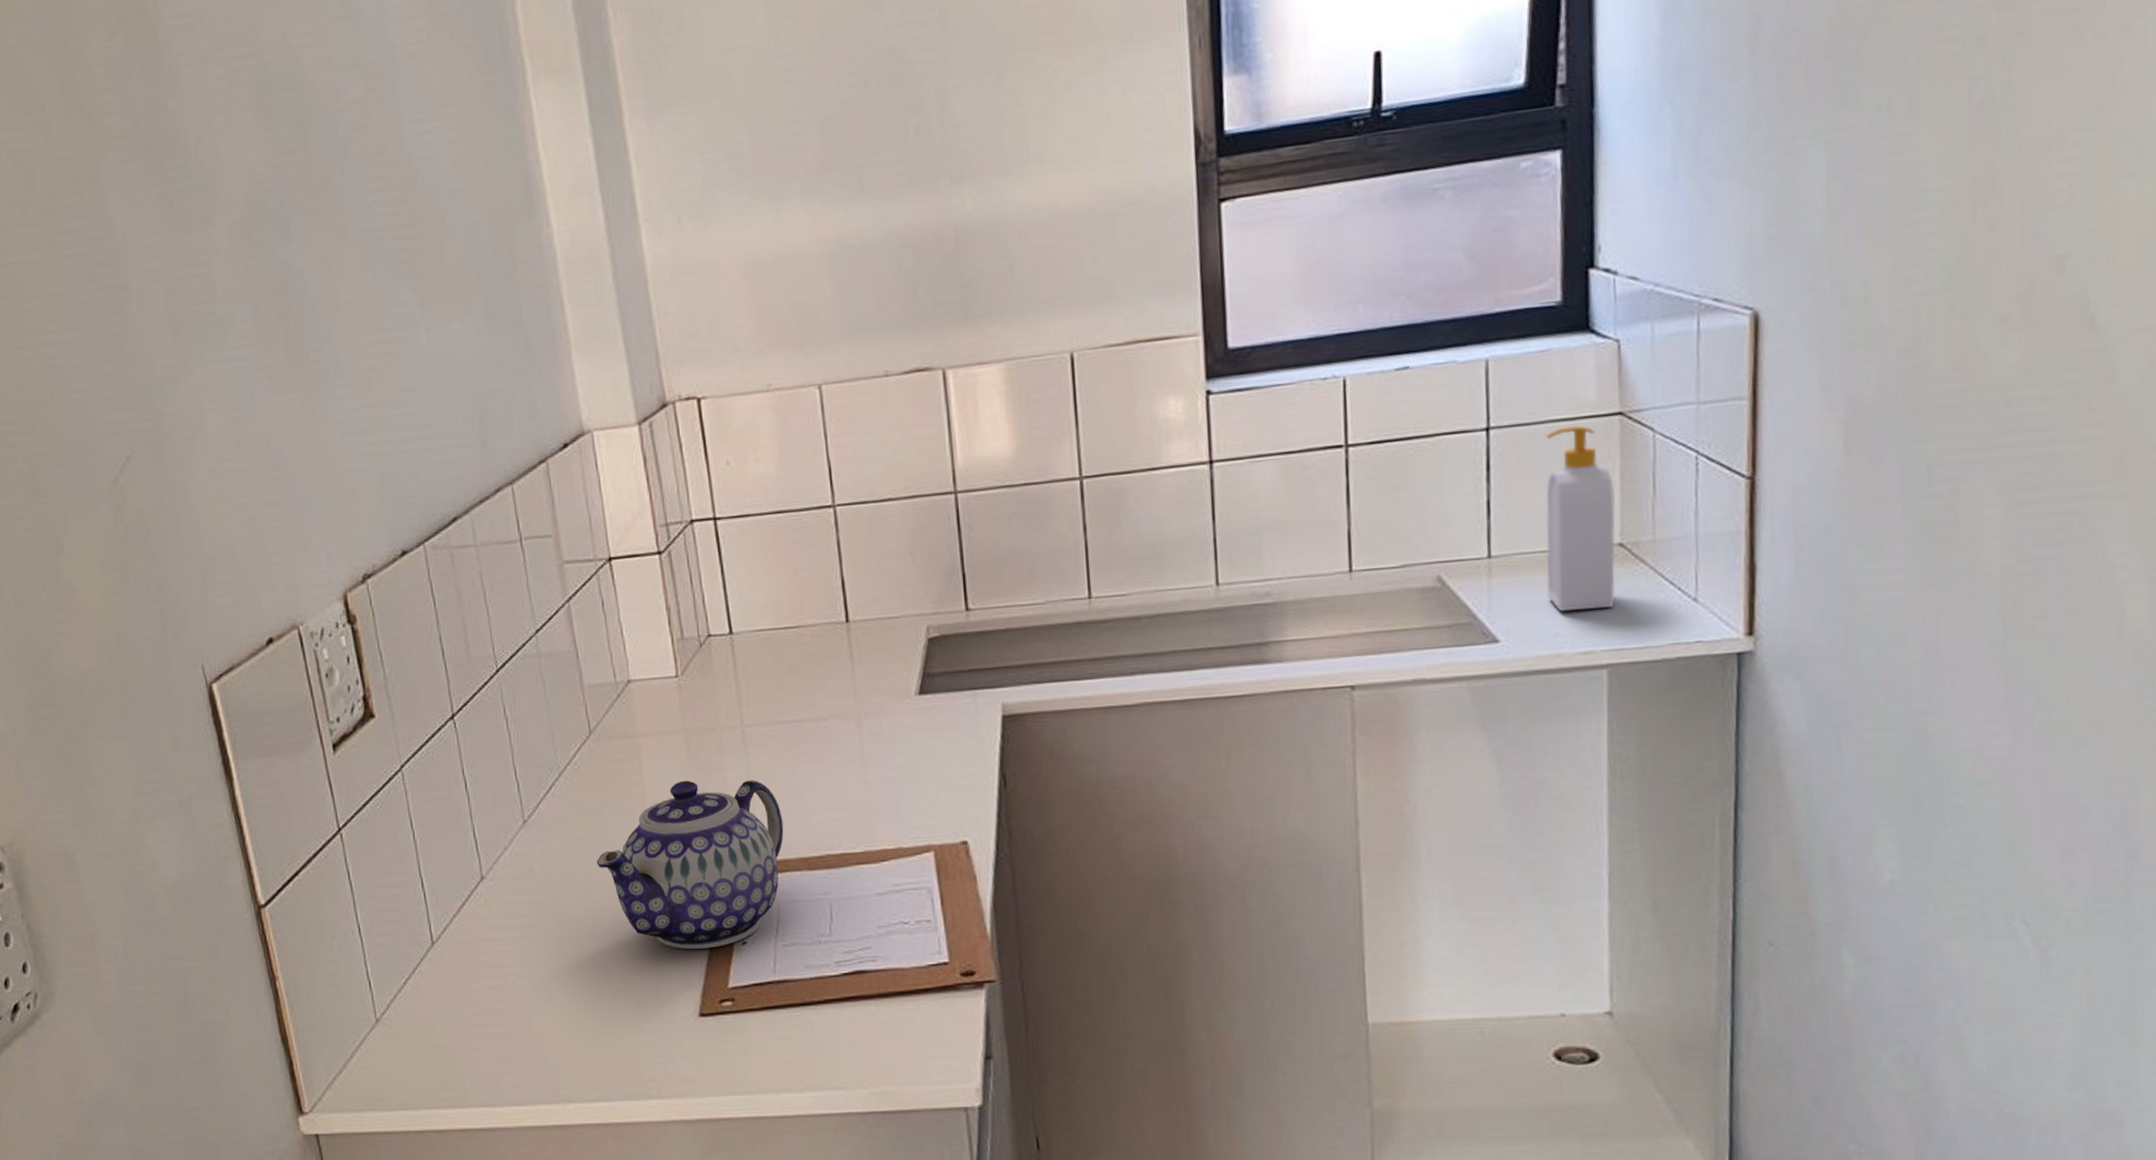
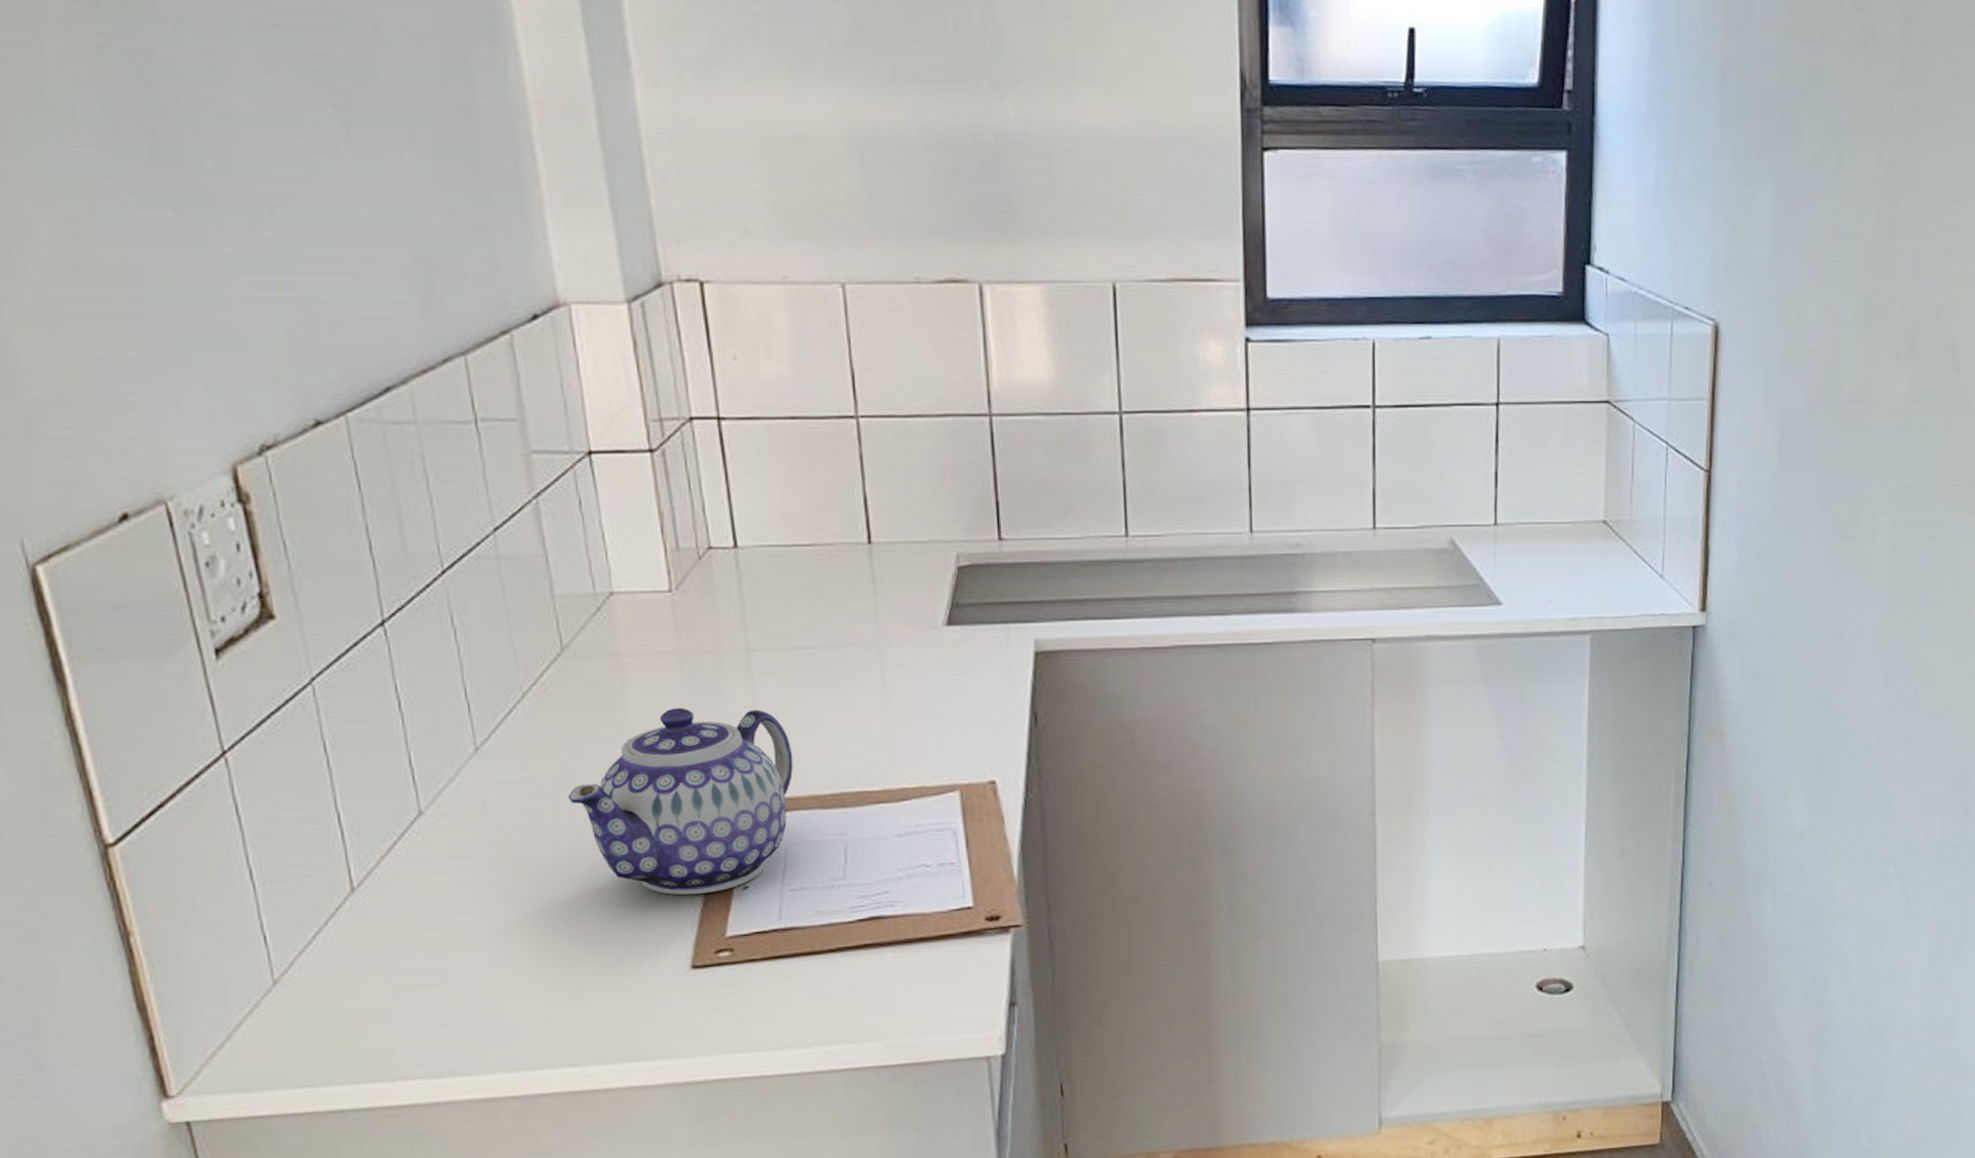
soap bottle: present [1545,425,1616,611] -> none [1543,409,1601,579]

